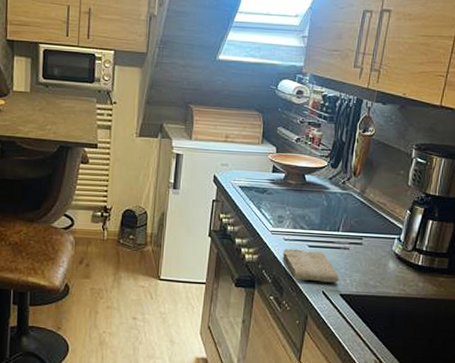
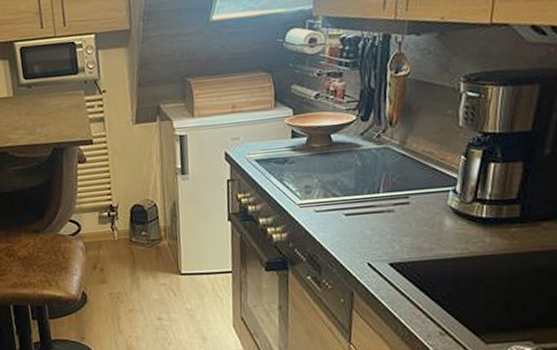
washcloth: present [282,249,339,283] -> none [315,219,386,254]

